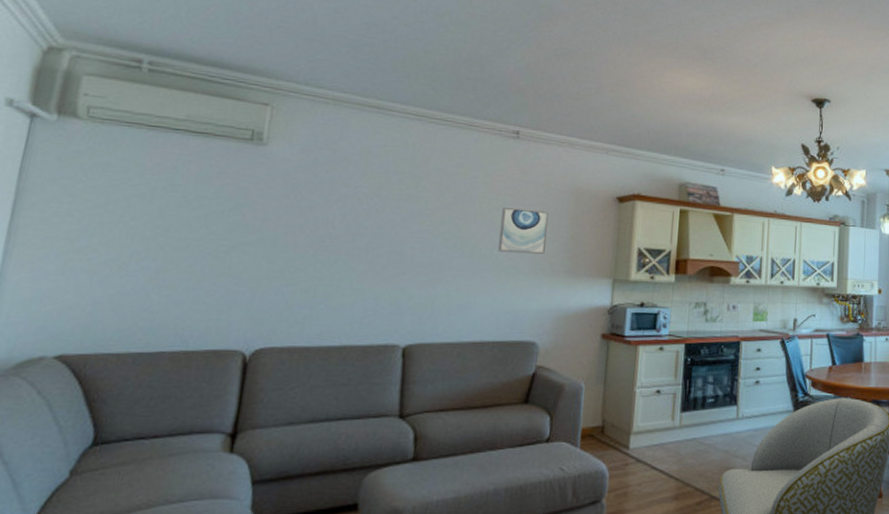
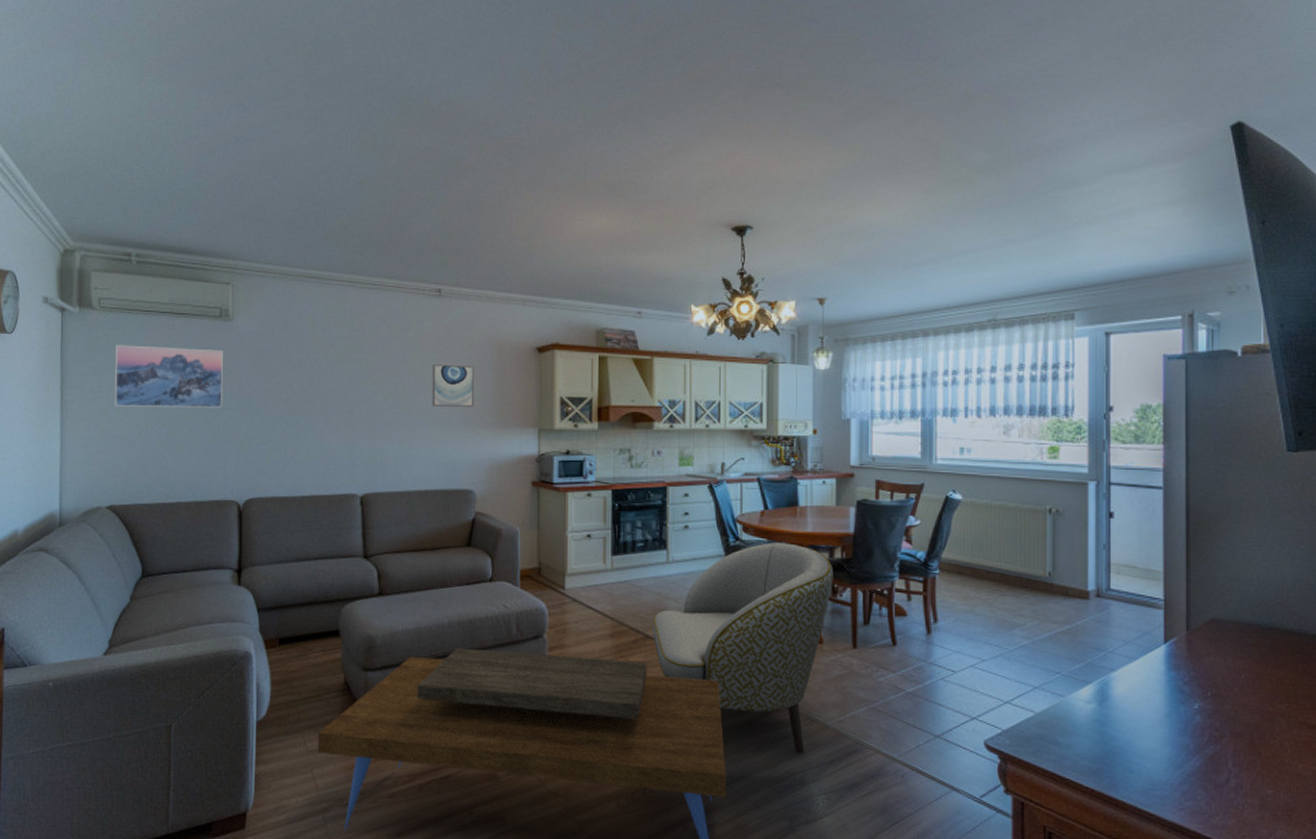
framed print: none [88,162,249,242] -> present [114,345,223,408]

